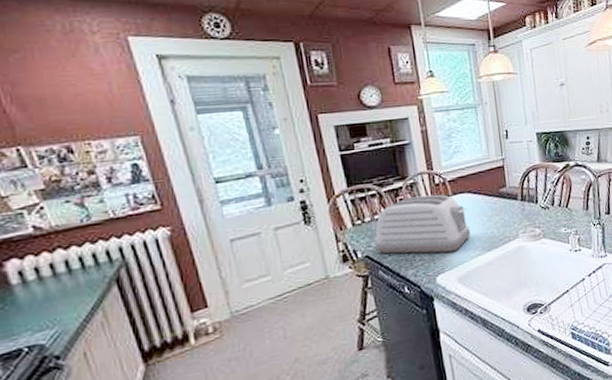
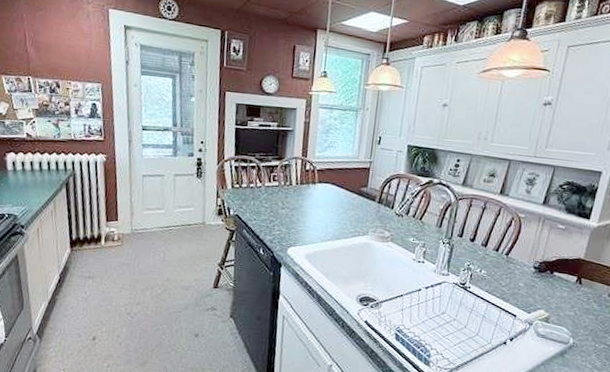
toaster: present [375,194,470,254] -> none [245,175,328,231]

